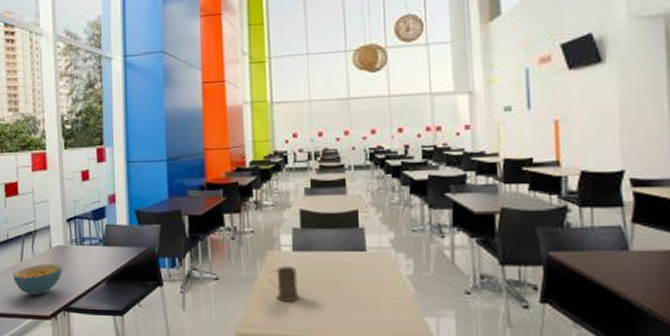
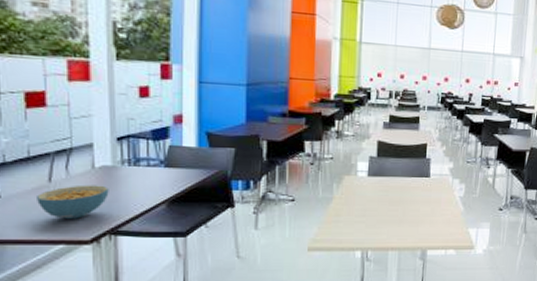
mug: present [269,266,299,303] -> none [344,189,370,221]

